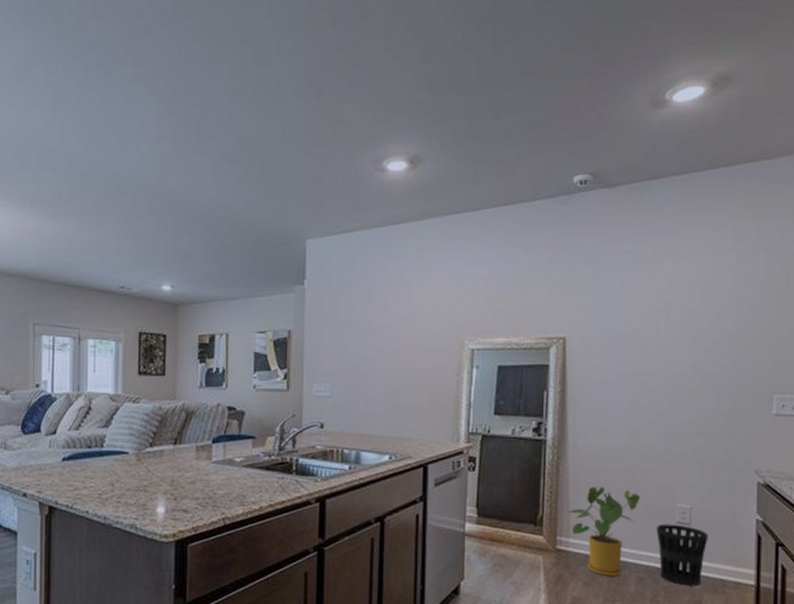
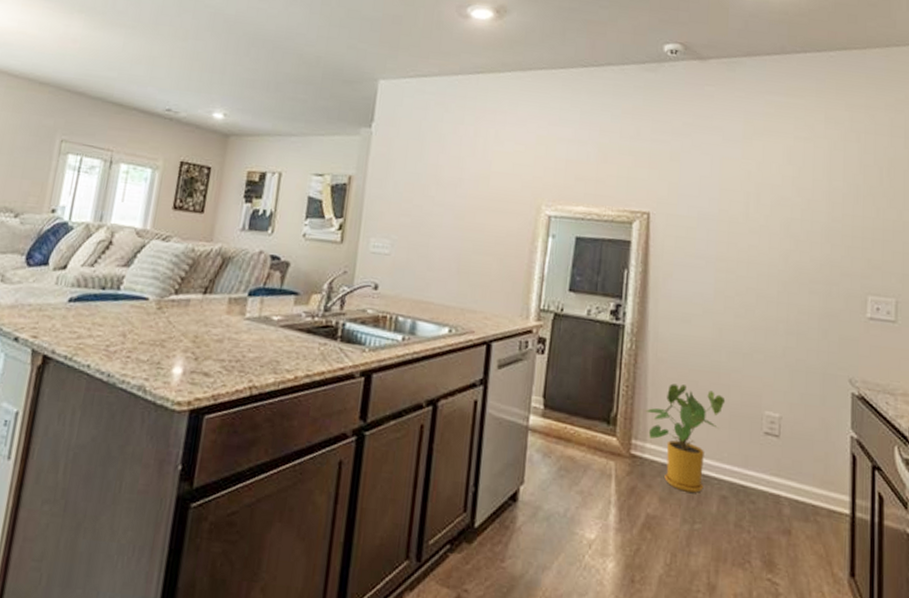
wastebasket: present [657,524,708,586] -> none [742,433,799,512]

